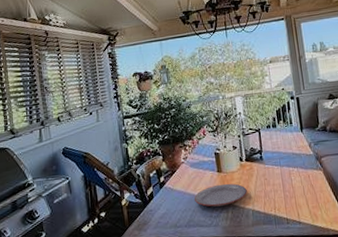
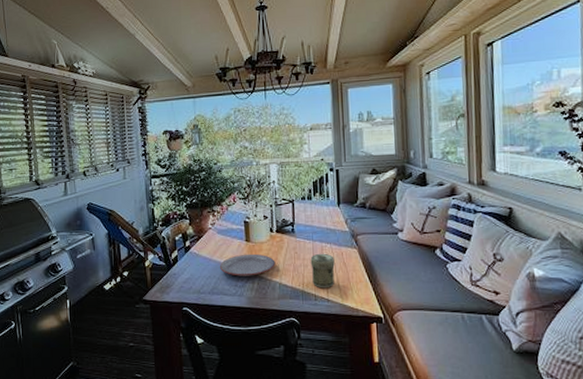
jar: none [280,177,304,212] -> present [310,253,335,289]

